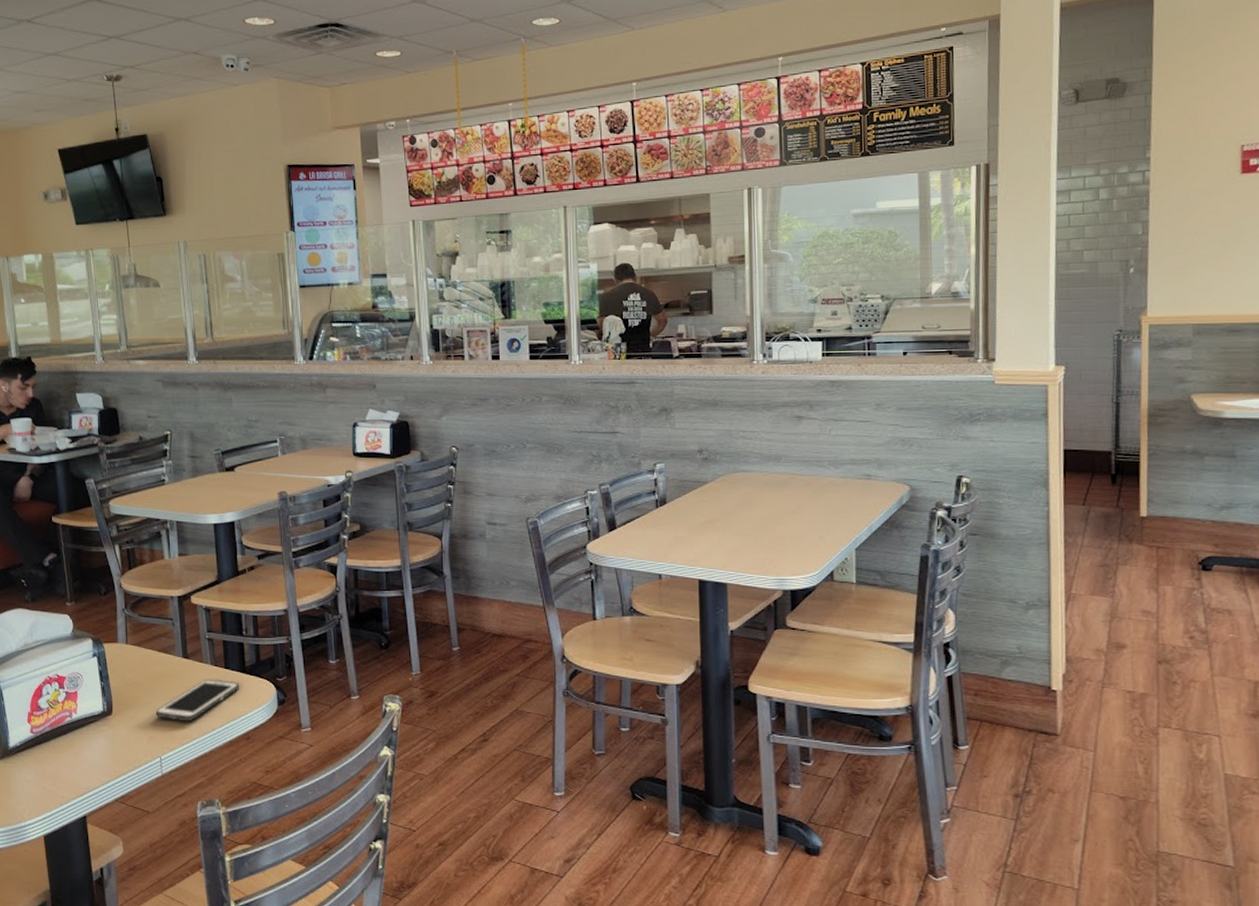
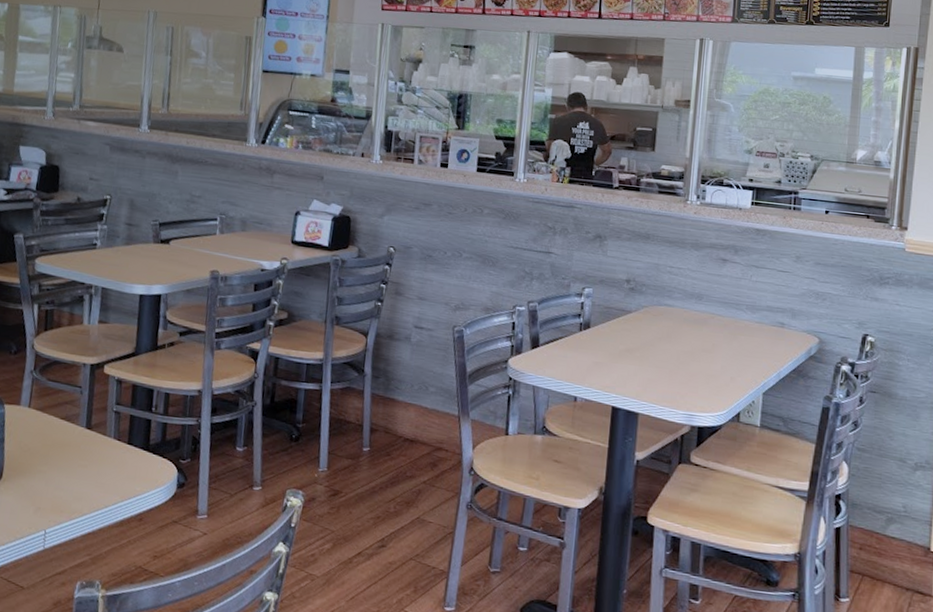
cell phone: present [155,679,240,722] -> none [47,453,141,496]

